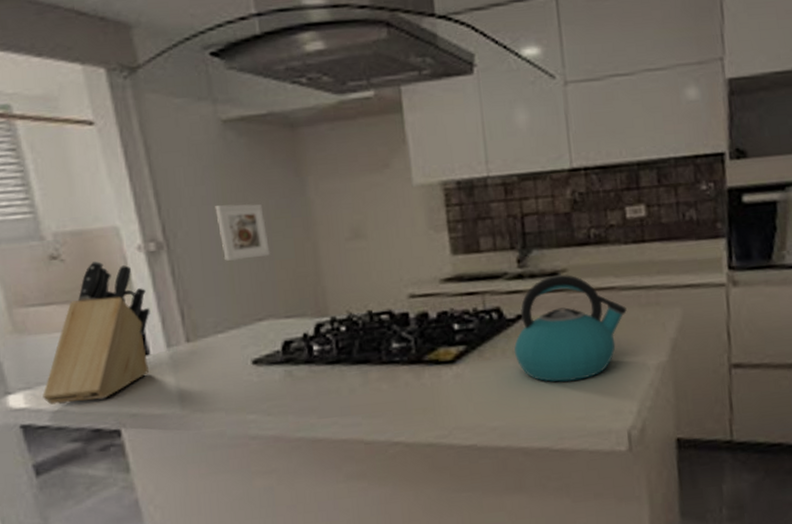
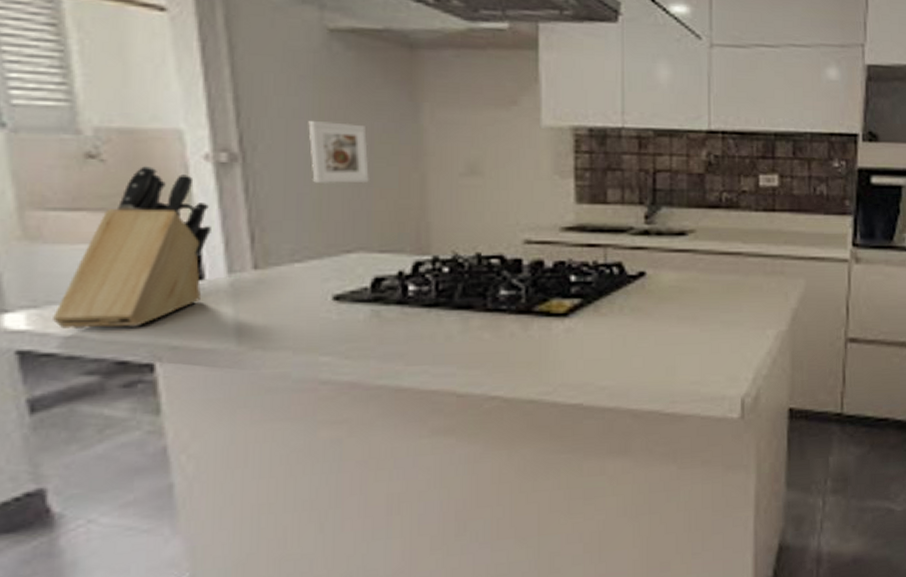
kettle: present [513,275,627,382] -> none [632,235,751,345]

